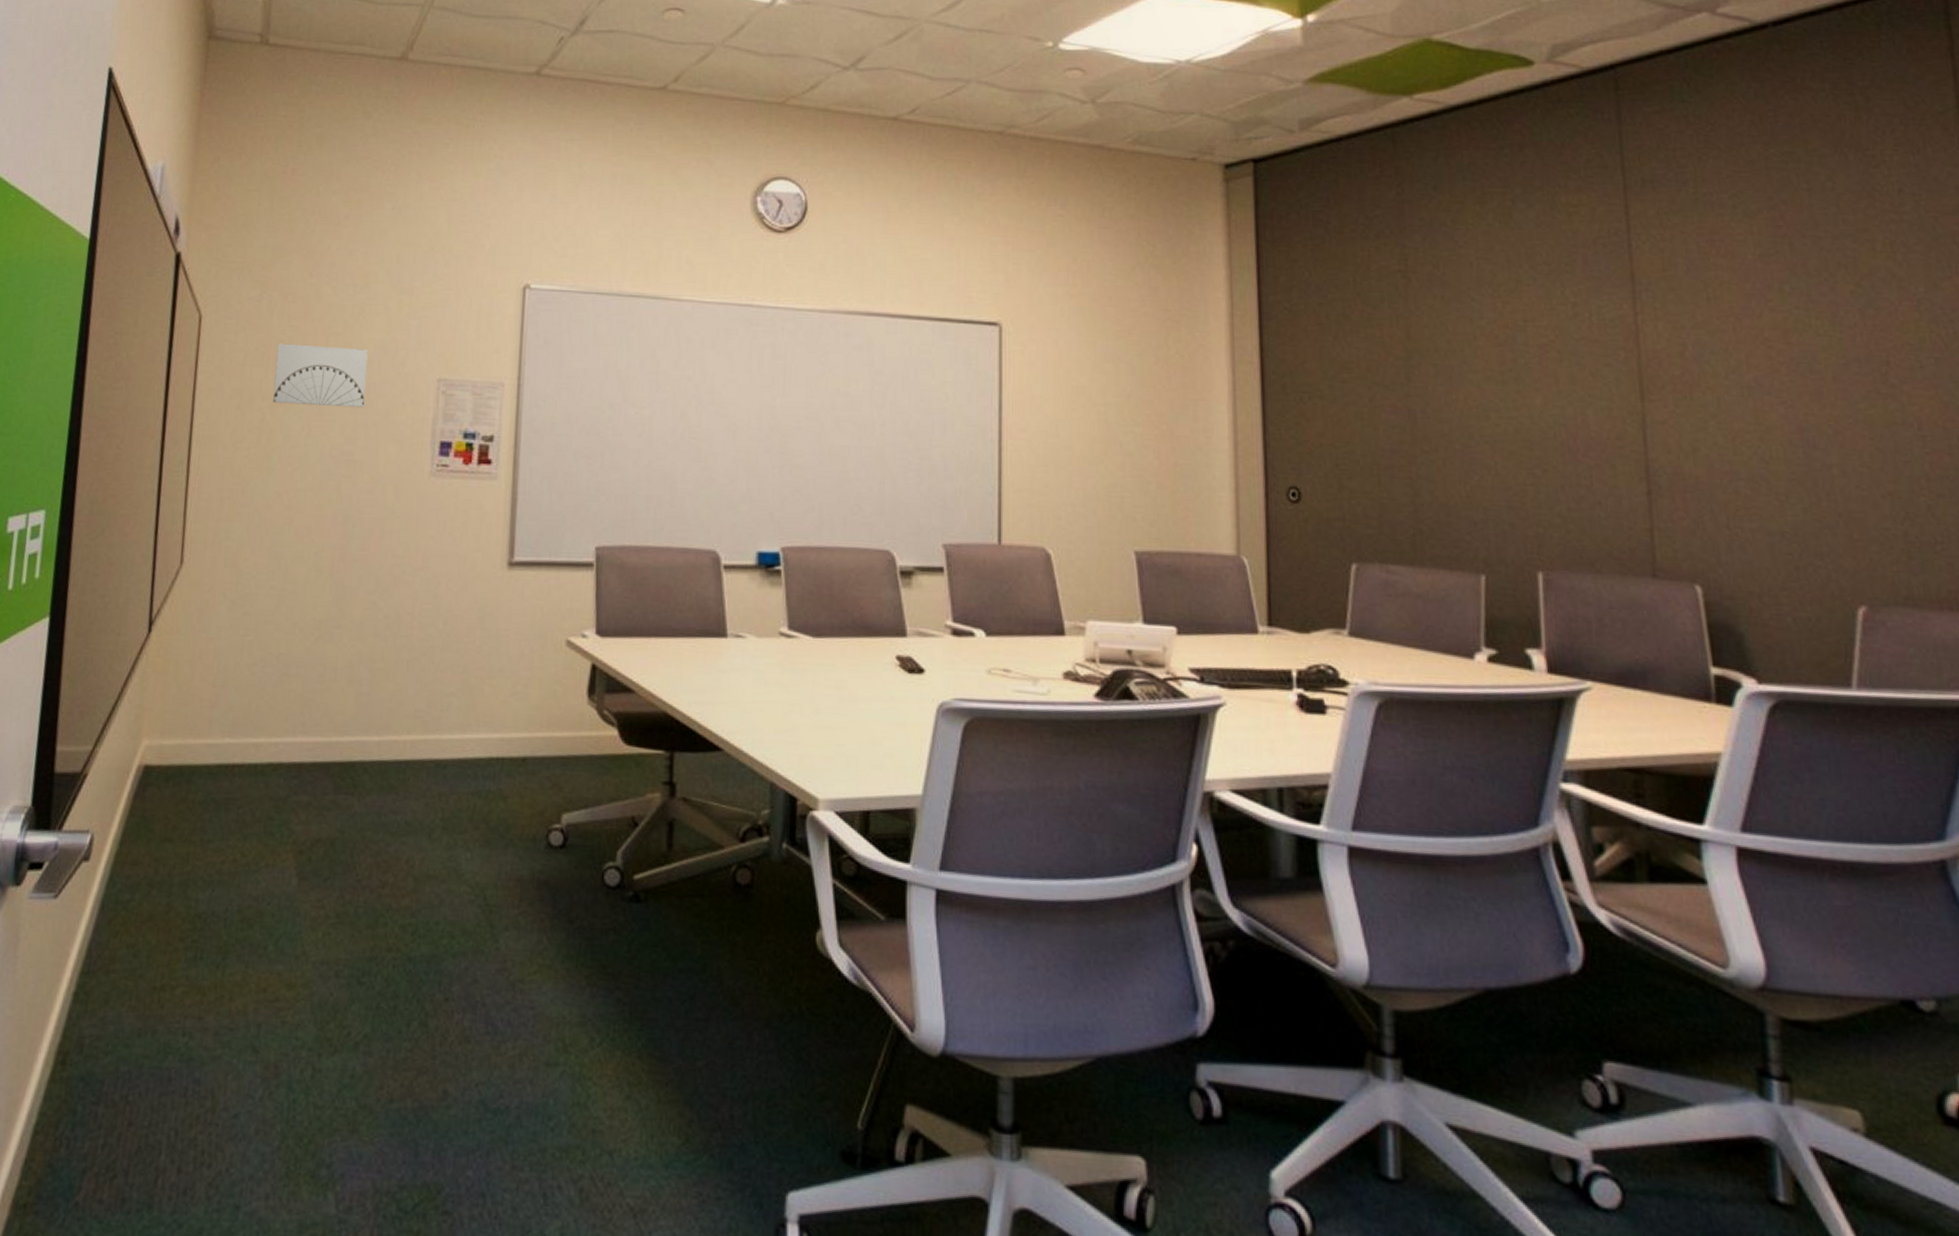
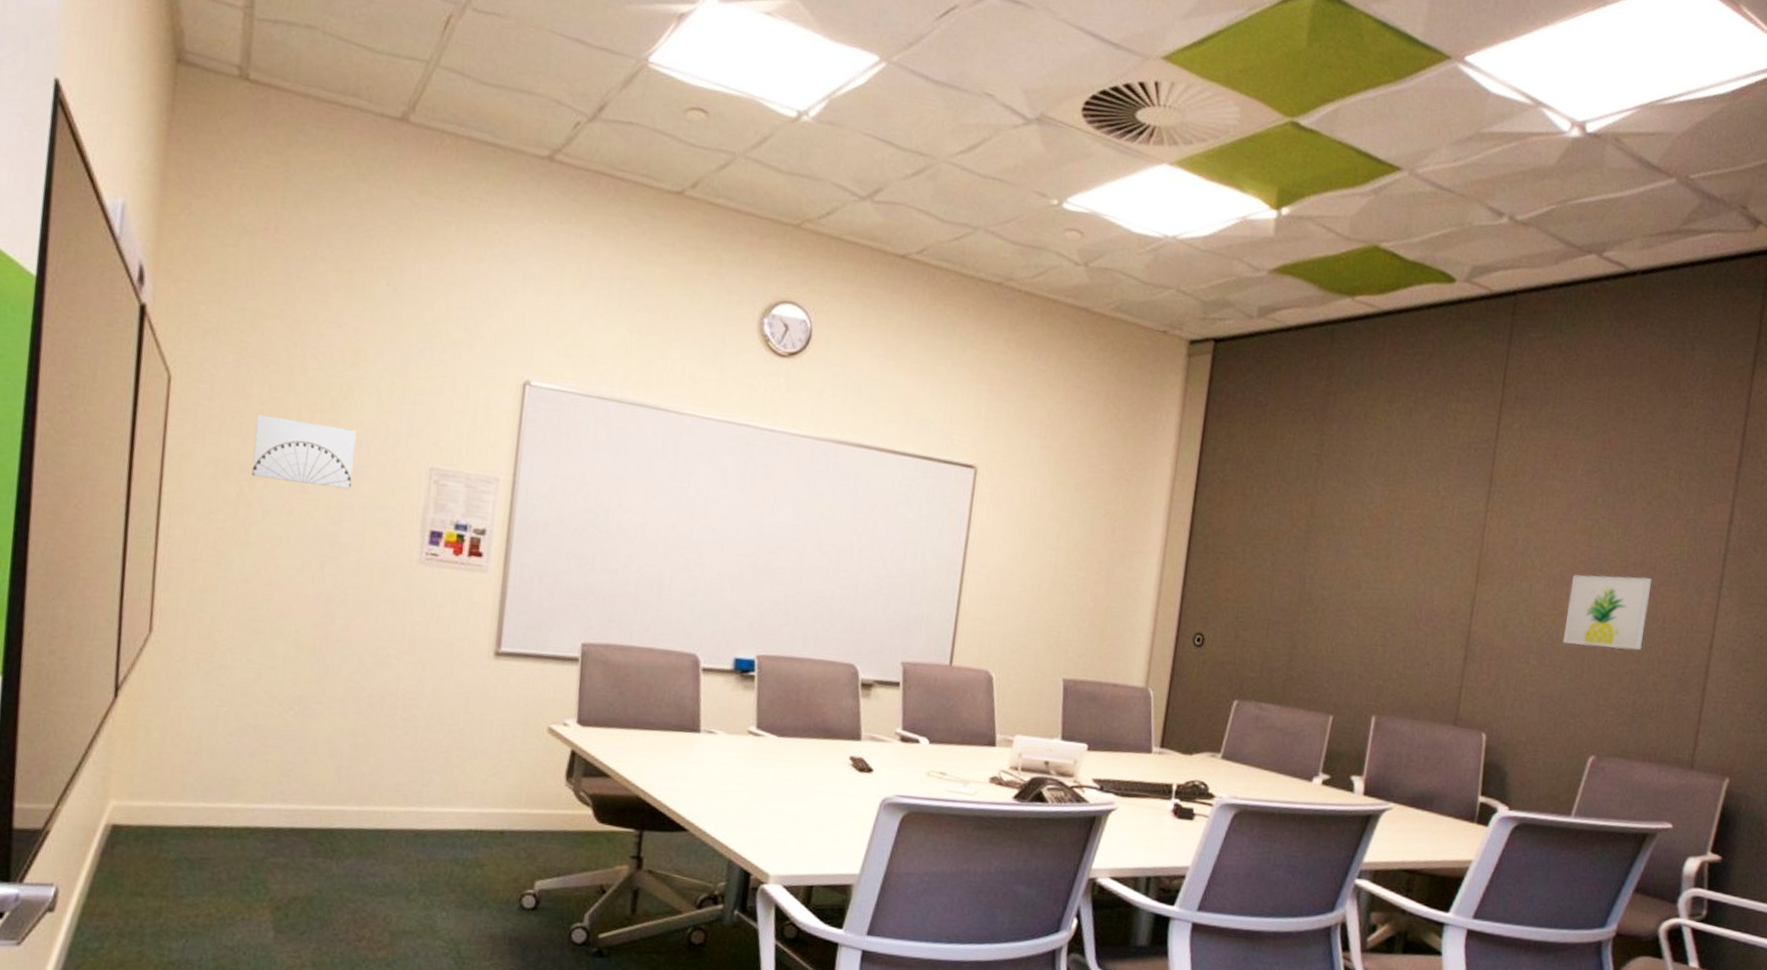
wall art: none [1773,374,1898,467] -> present [1562,574,1652,650]

